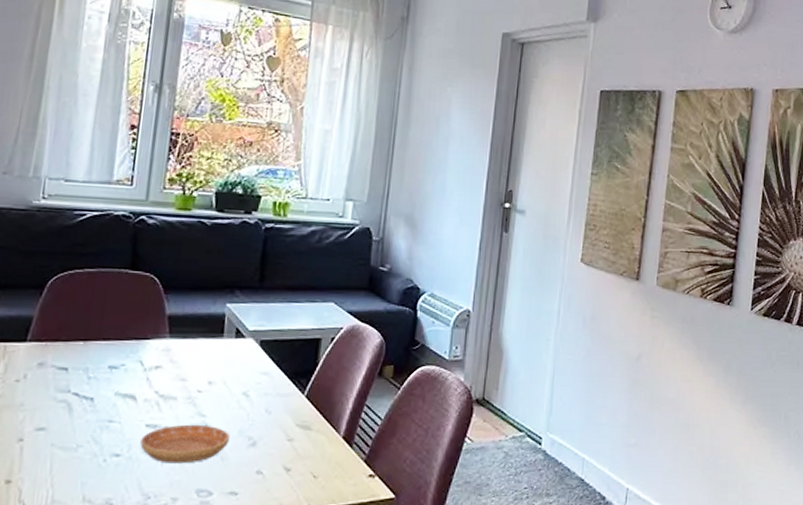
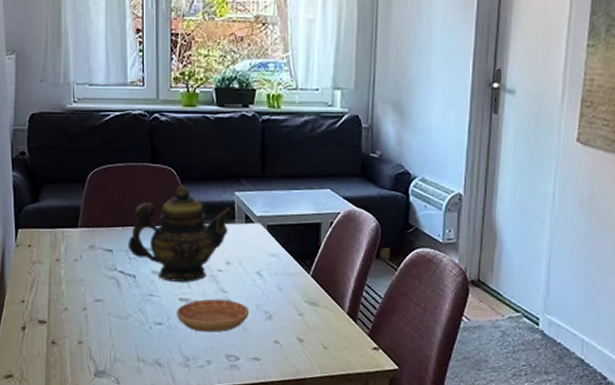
teapot: none [88,294,223,405] -> present [127,185,234,282]

